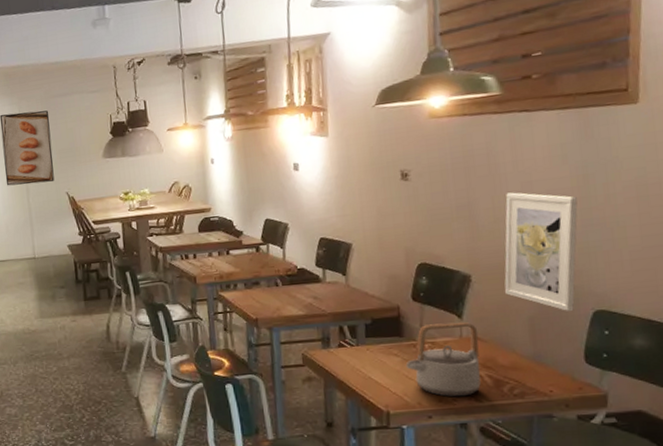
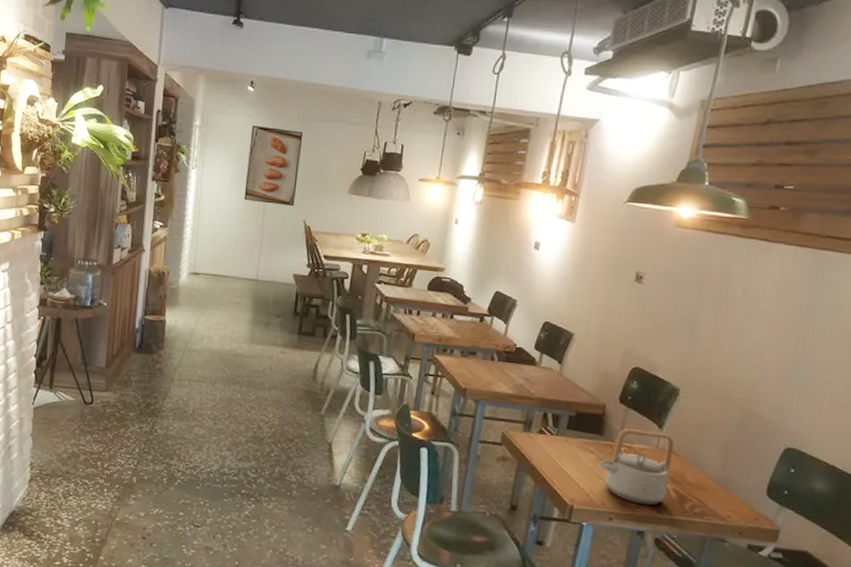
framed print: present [504,192,578,312] -> none [707,316,794,444]

